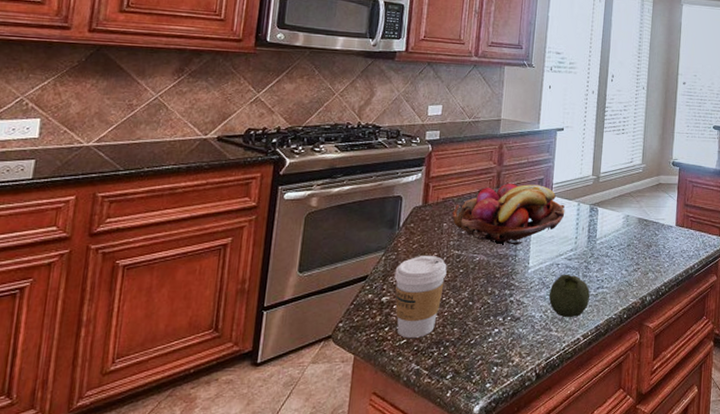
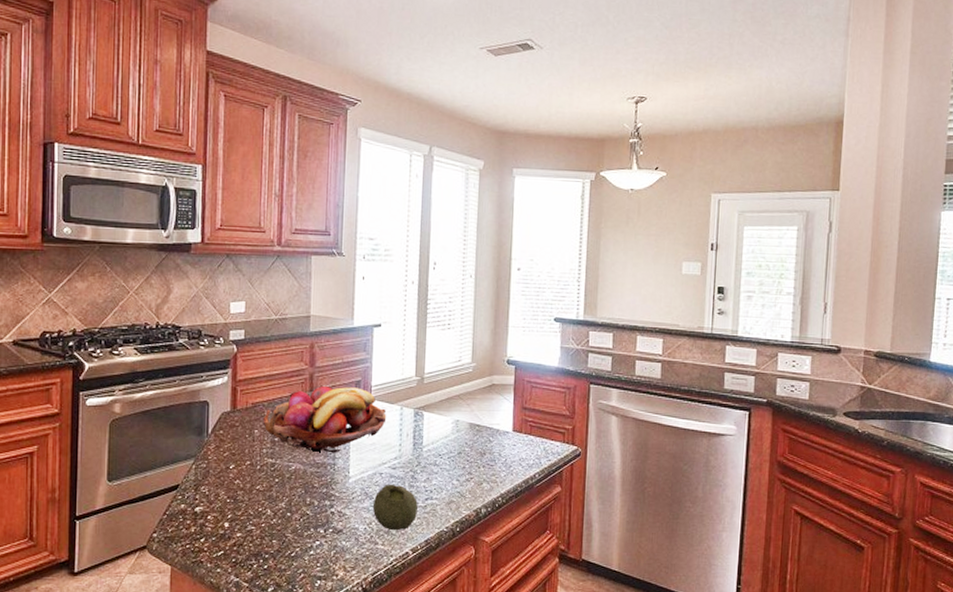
coffee cup: present [394,256,447,338] -> none [206,464,261,549]

